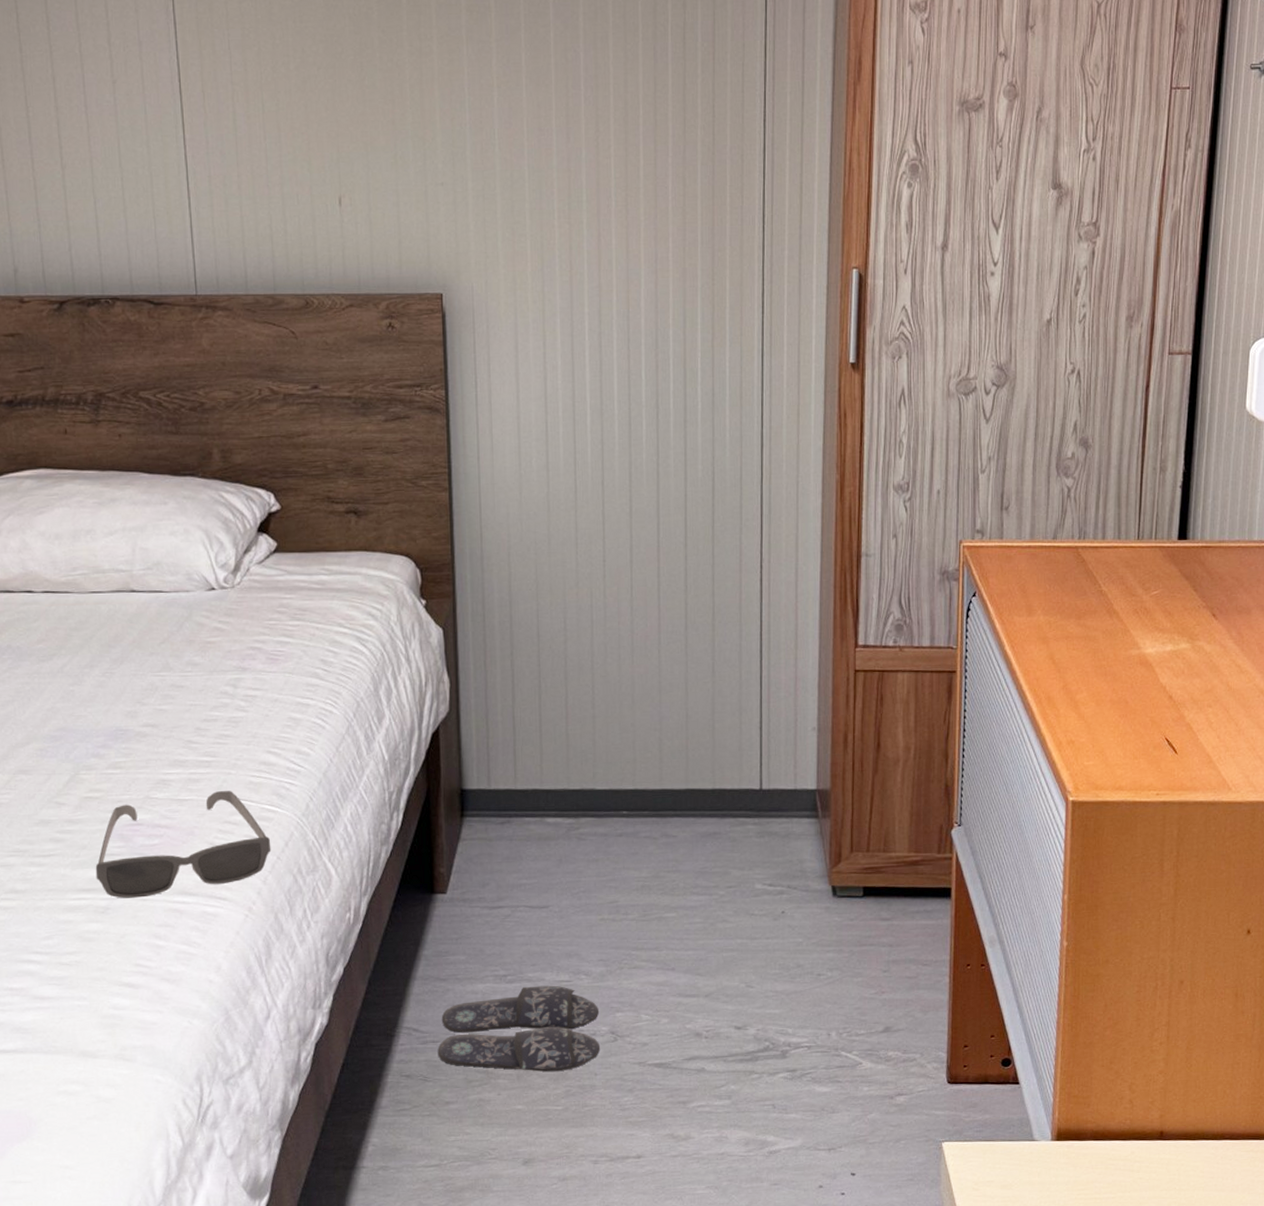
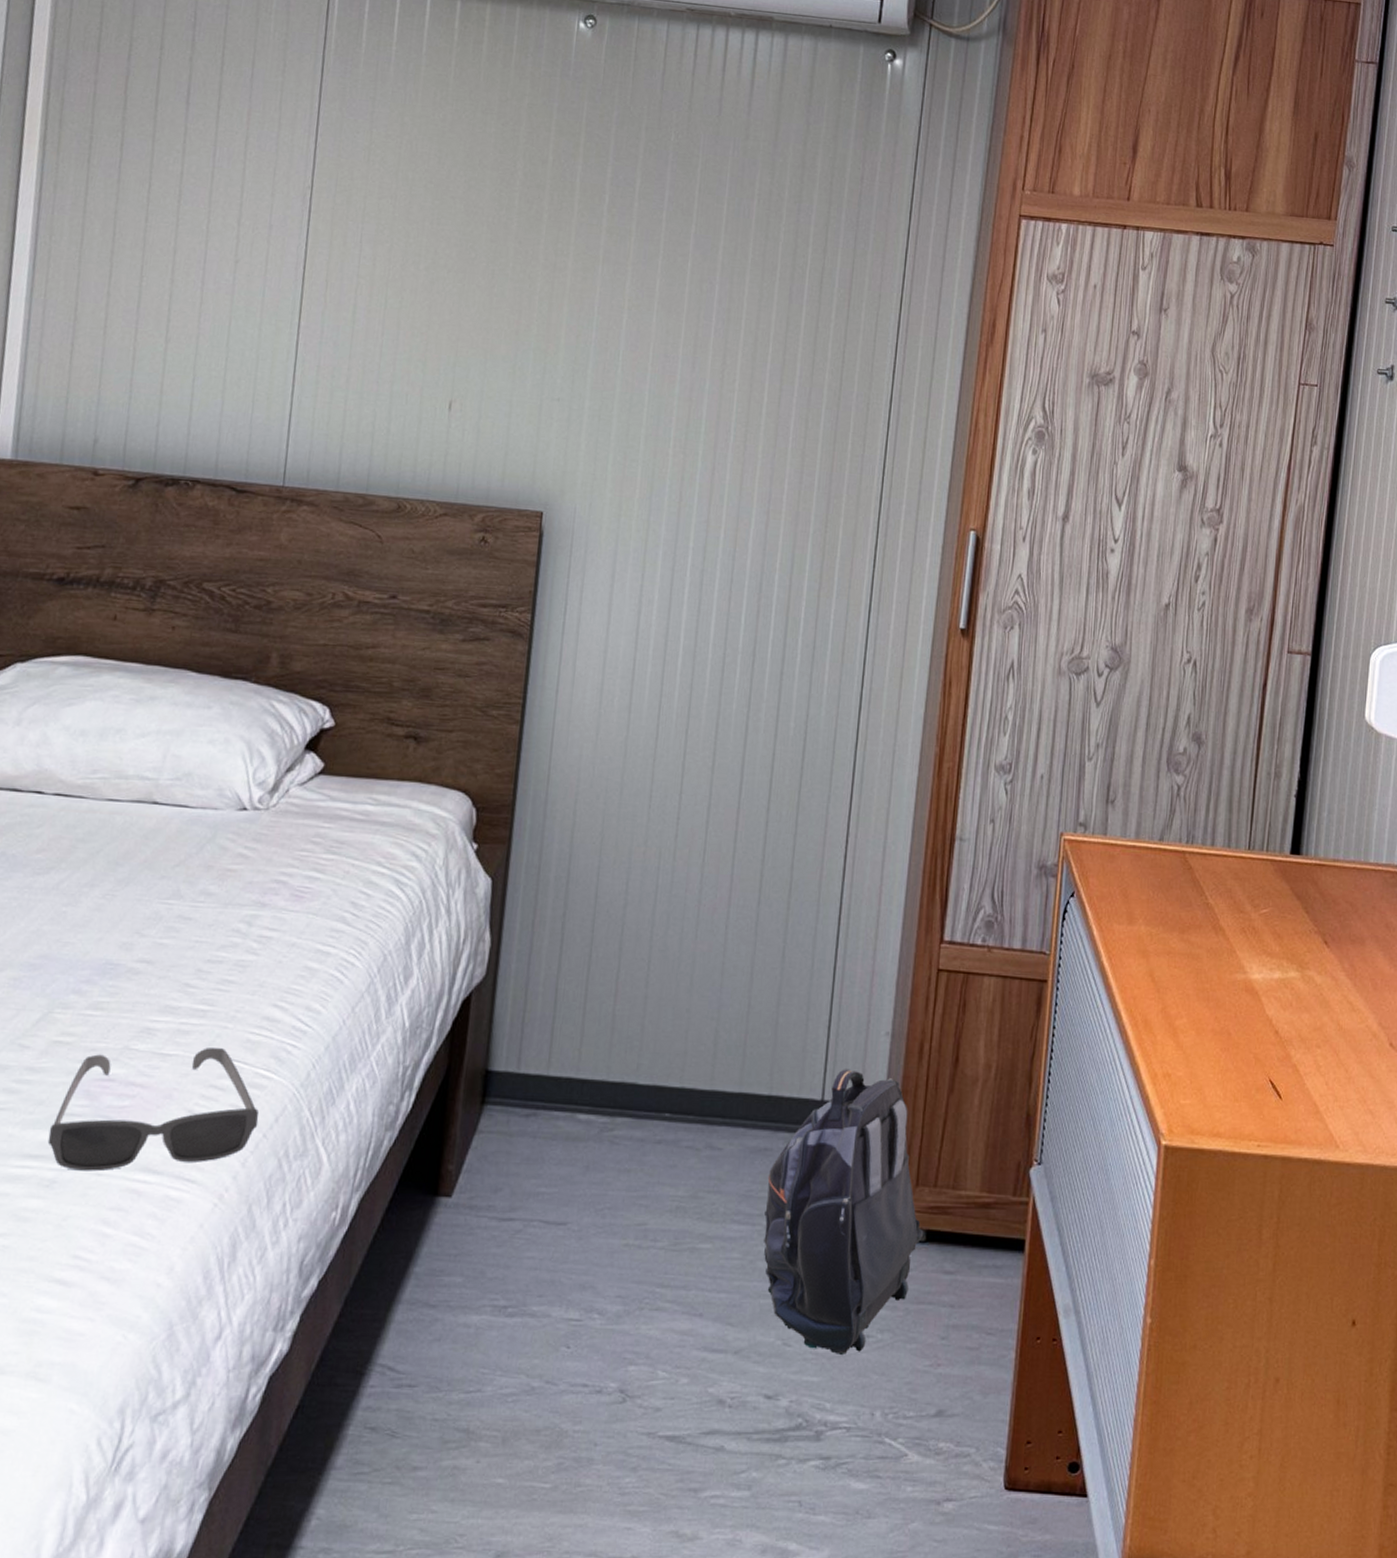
slippers: present [437,985,600,1072] -> none [412,1323,609,1438]
backpack: none [719,761,861,991] -> present [764,1069,924,1355]

